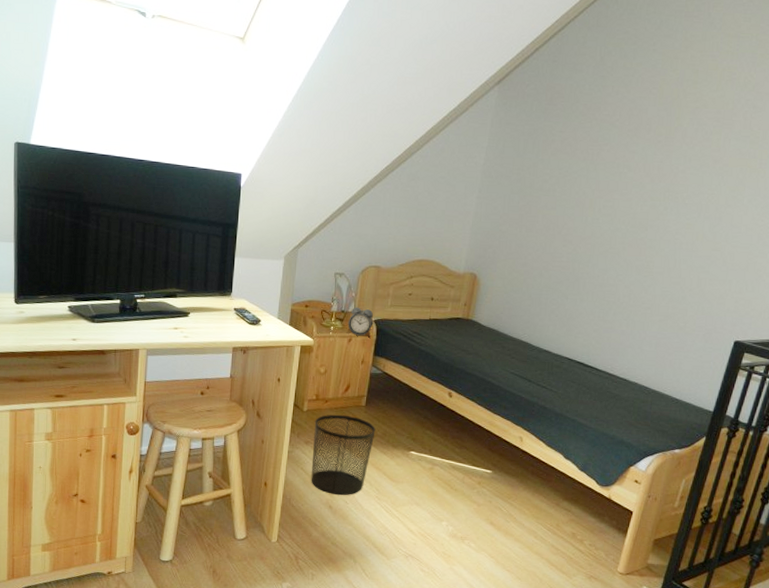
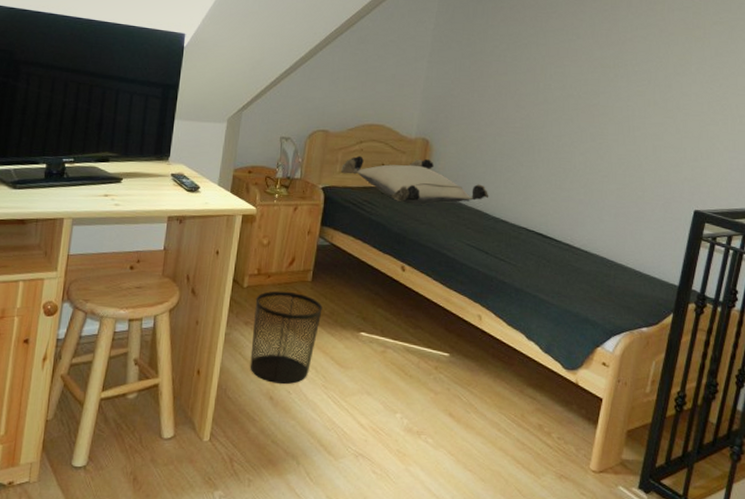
alarm clock: present [346,307,374,338] -> none [291,173,321,206]
pillow: none [391,290,534,336] -> present [340,155,489,205]

